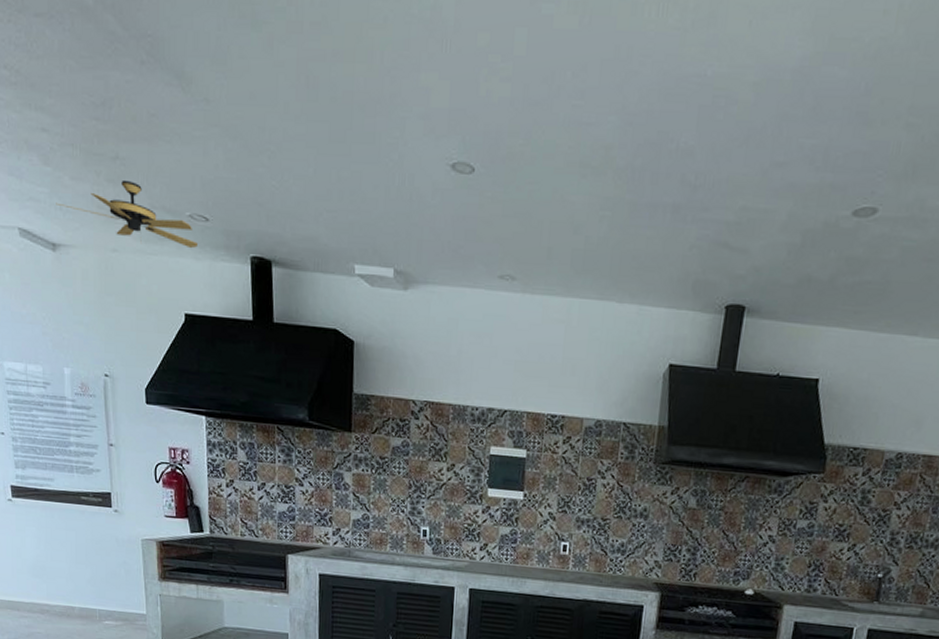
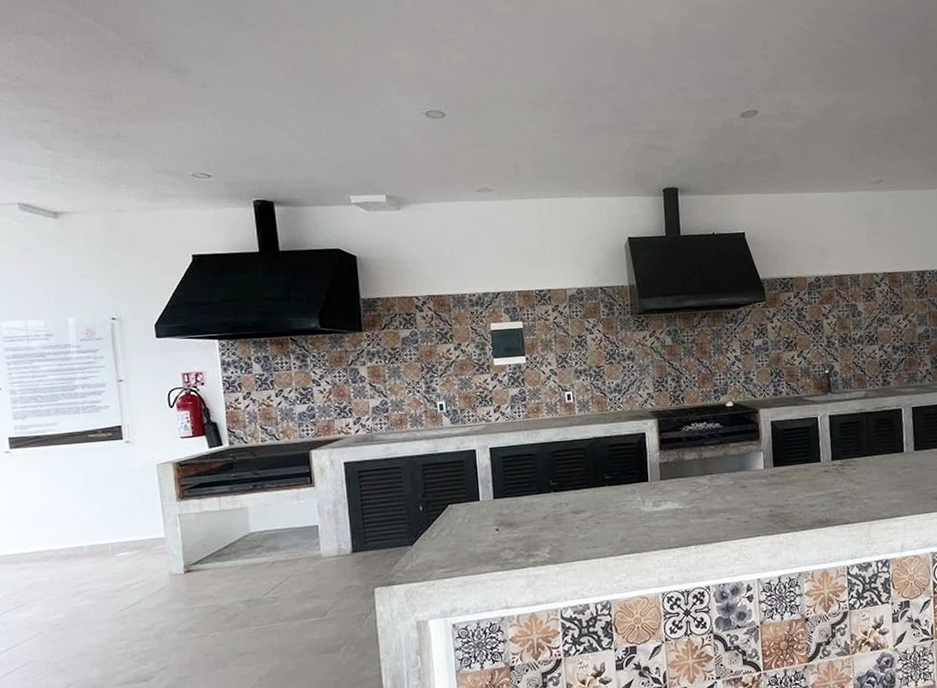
ceiling fan: present [56,179,197,249] -> none [57,153,201,201]

